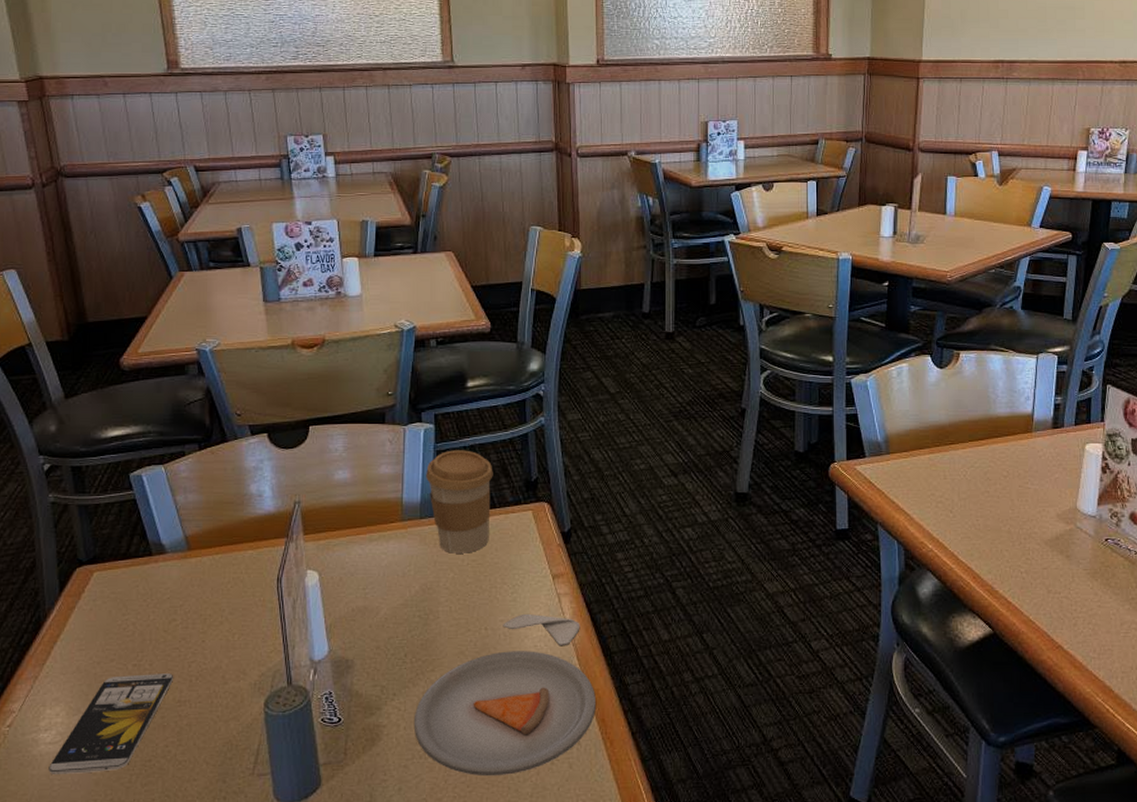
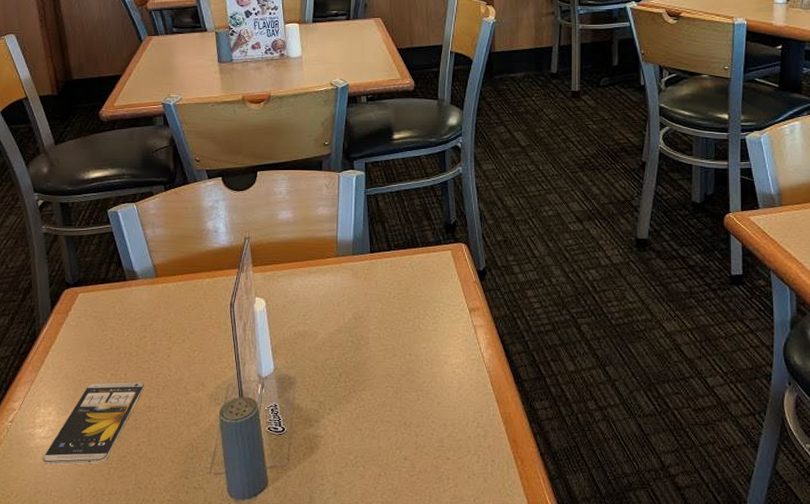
dinner plate: present [413,613,596,777] -> none [347,342,508,486]
coffee cup: present [426,450,493,554] -> none [358,195,417,287]

